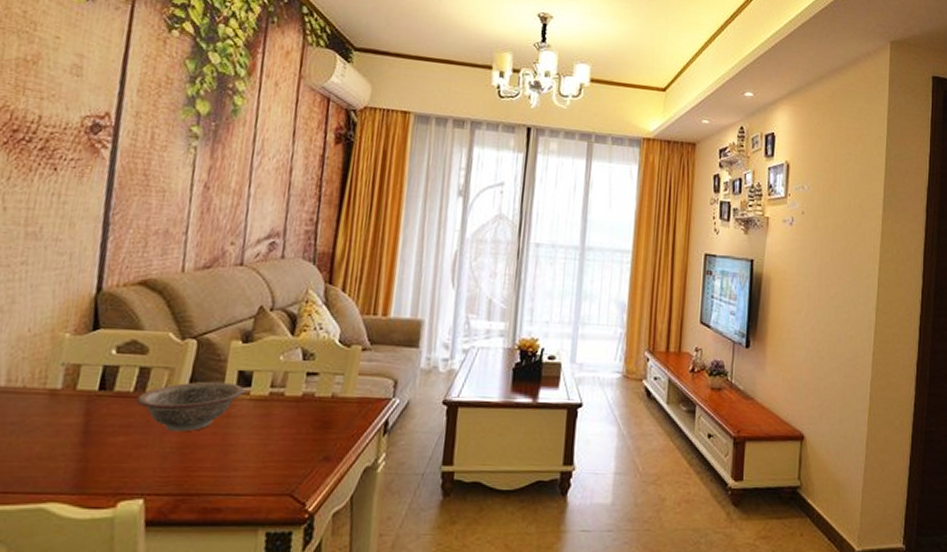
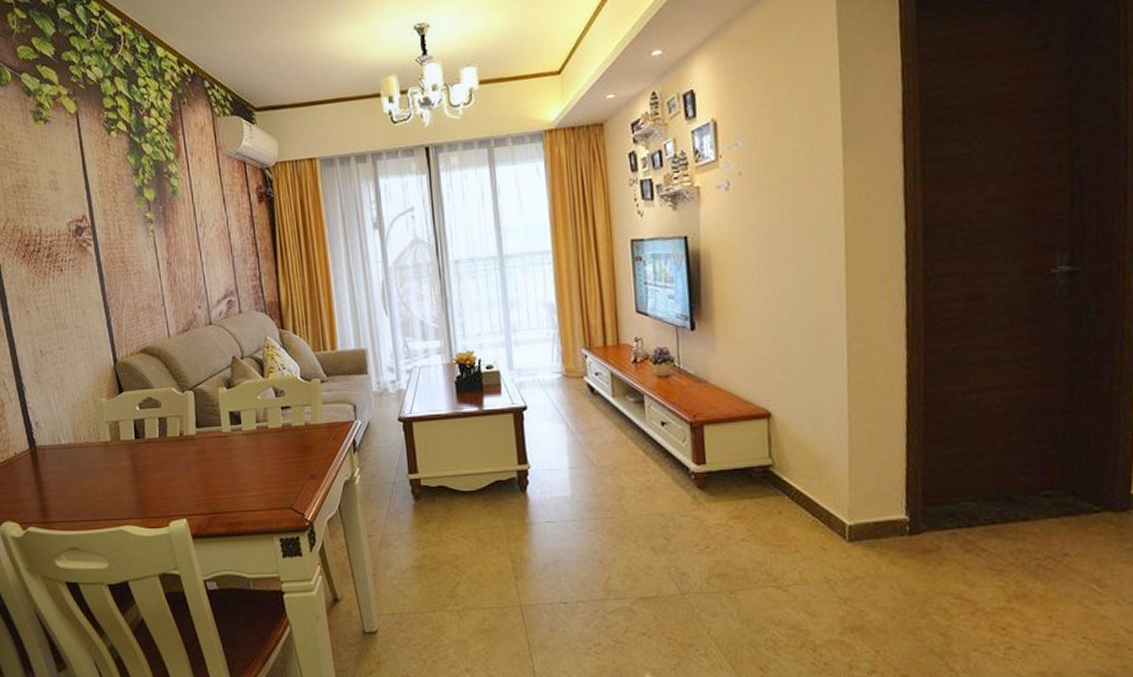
decorative bowl: present [136,381,244,432] -> none [162,422,237,466]

